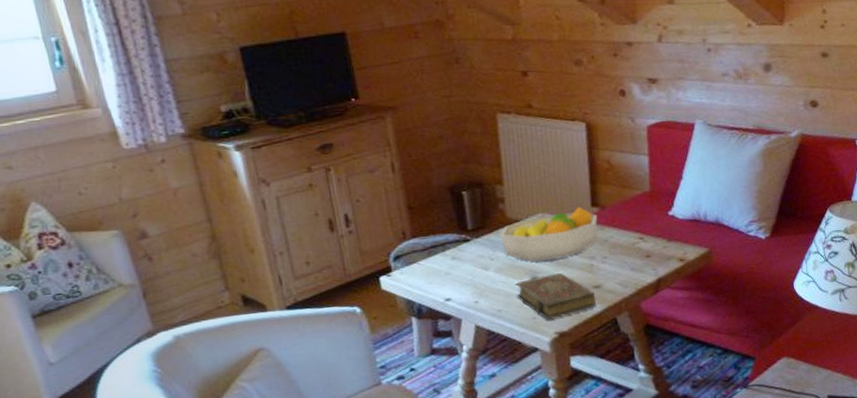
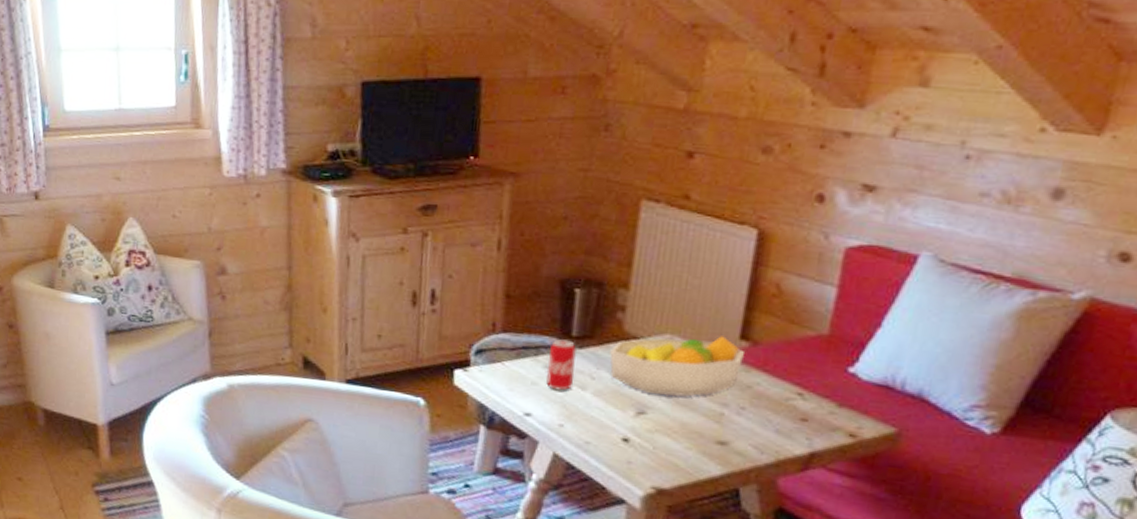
beverage can: none [453,233,479,276] -> present [546,339,577,391]
book: present [514,273,596,320] -> none [613,412,717,470]

